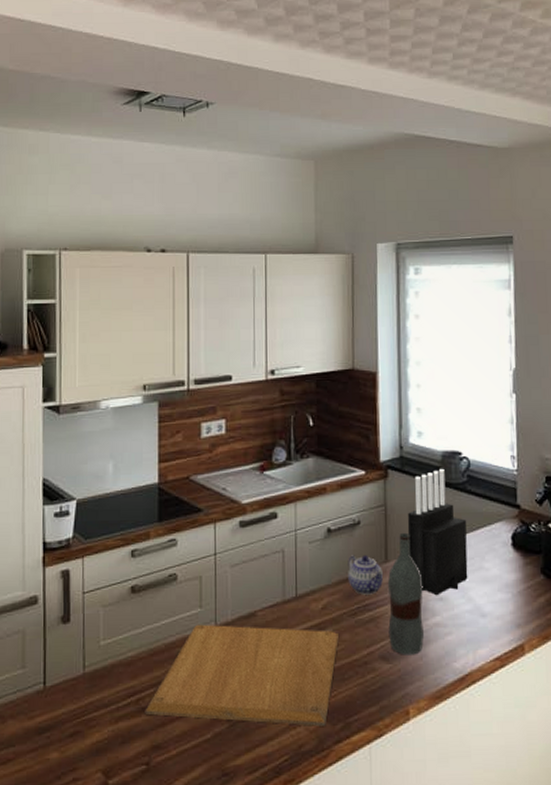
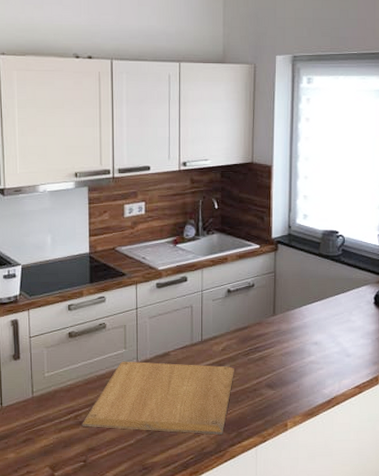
teapot: present [348,555,384,595] -> none [243,310,272,340]
bottle: present [388,532,424,655] -> none [274,293,302,384]
knife block: present [407,468,468,596] -> none [292,244,340,341]

